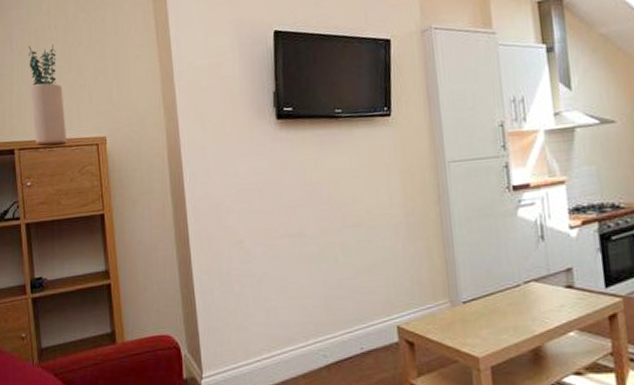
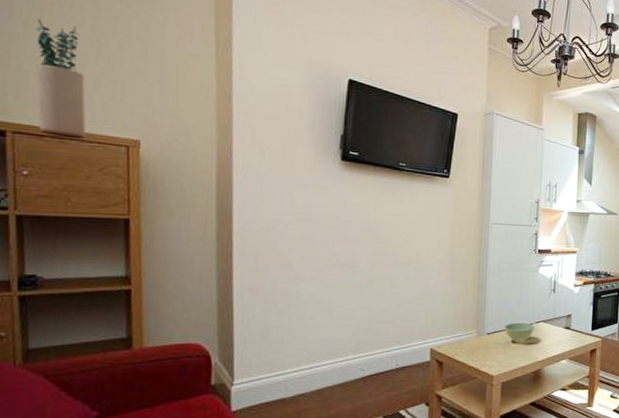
bowl: none [484,284,524,313] -> present [505,322,535,343]

